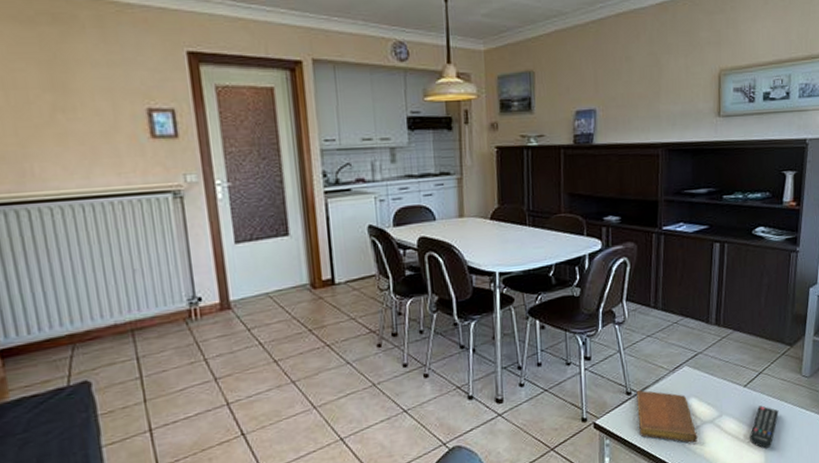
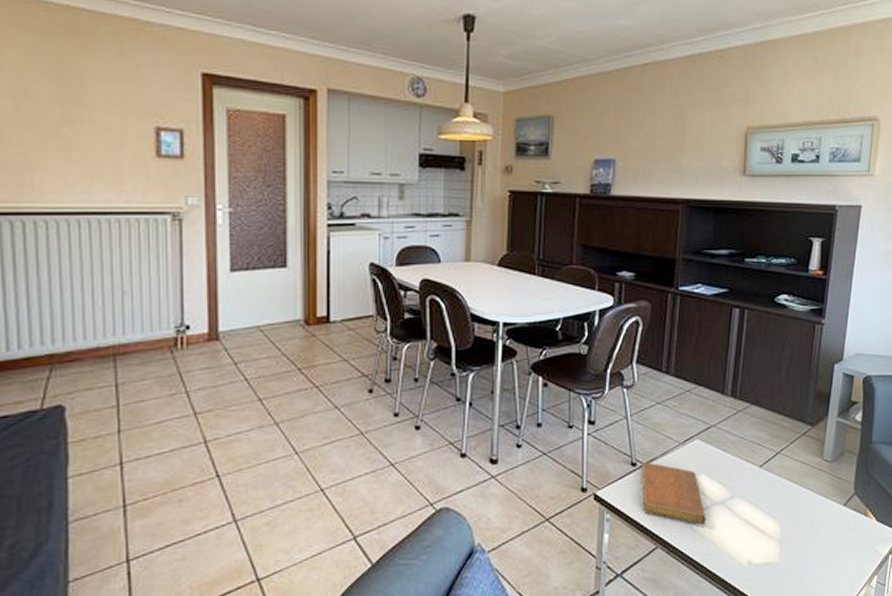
remote control: present [750,405,779,449] -> none [764,489,797,538]

